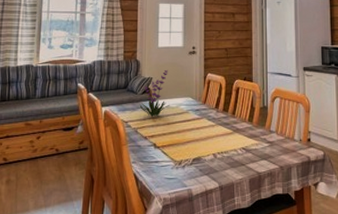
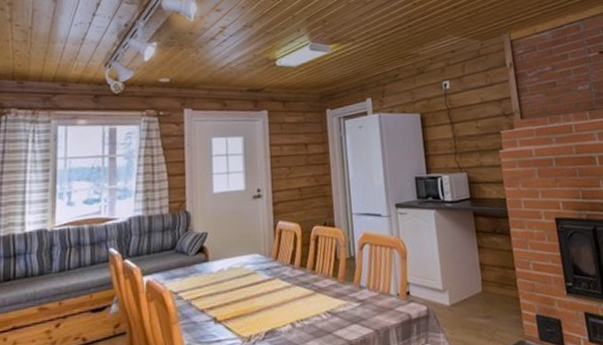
plant: present [139,70,170,117] -> none [192,221,232,283]

